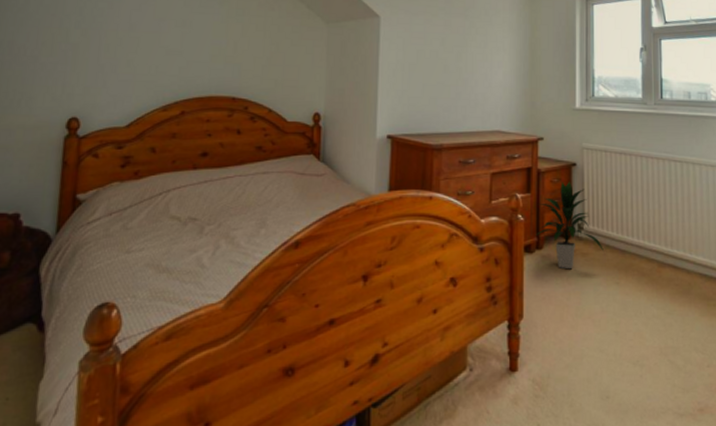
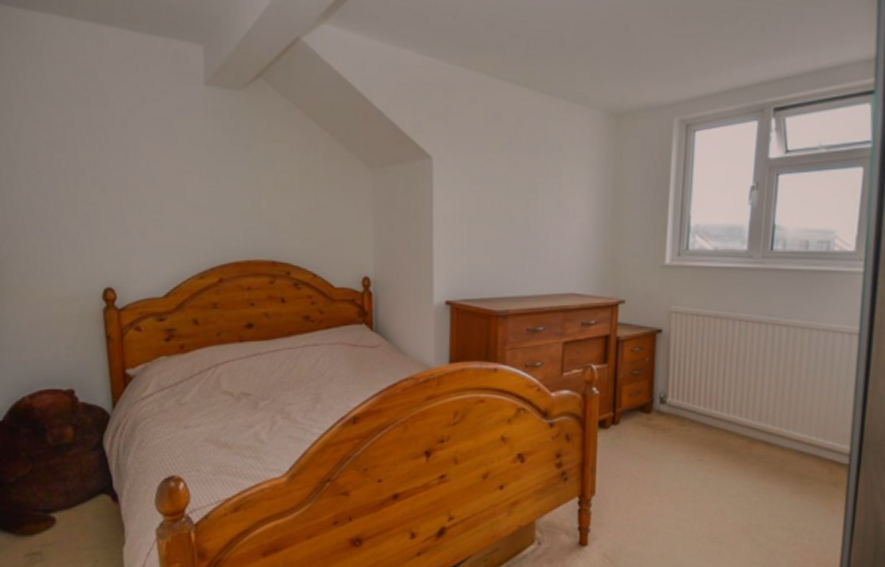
indoor plant: present [537,181,604,270] -> none [613,350,688,446]

